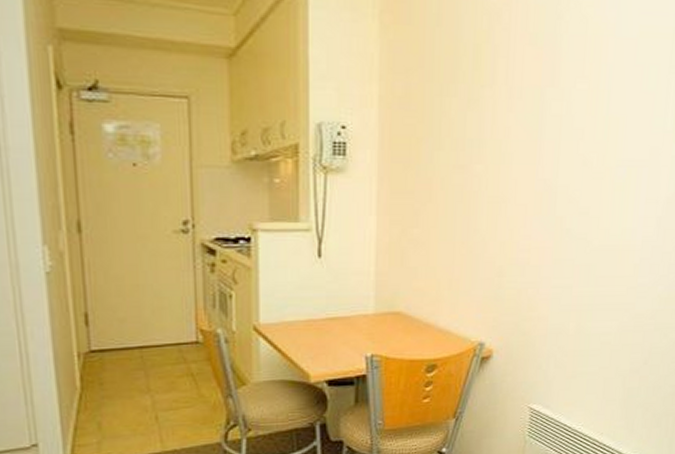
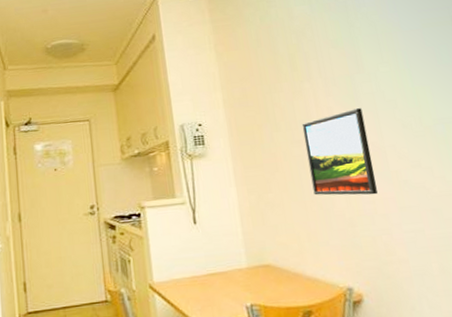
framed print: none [466,133,544,242] -> present [301,108,378,196]

